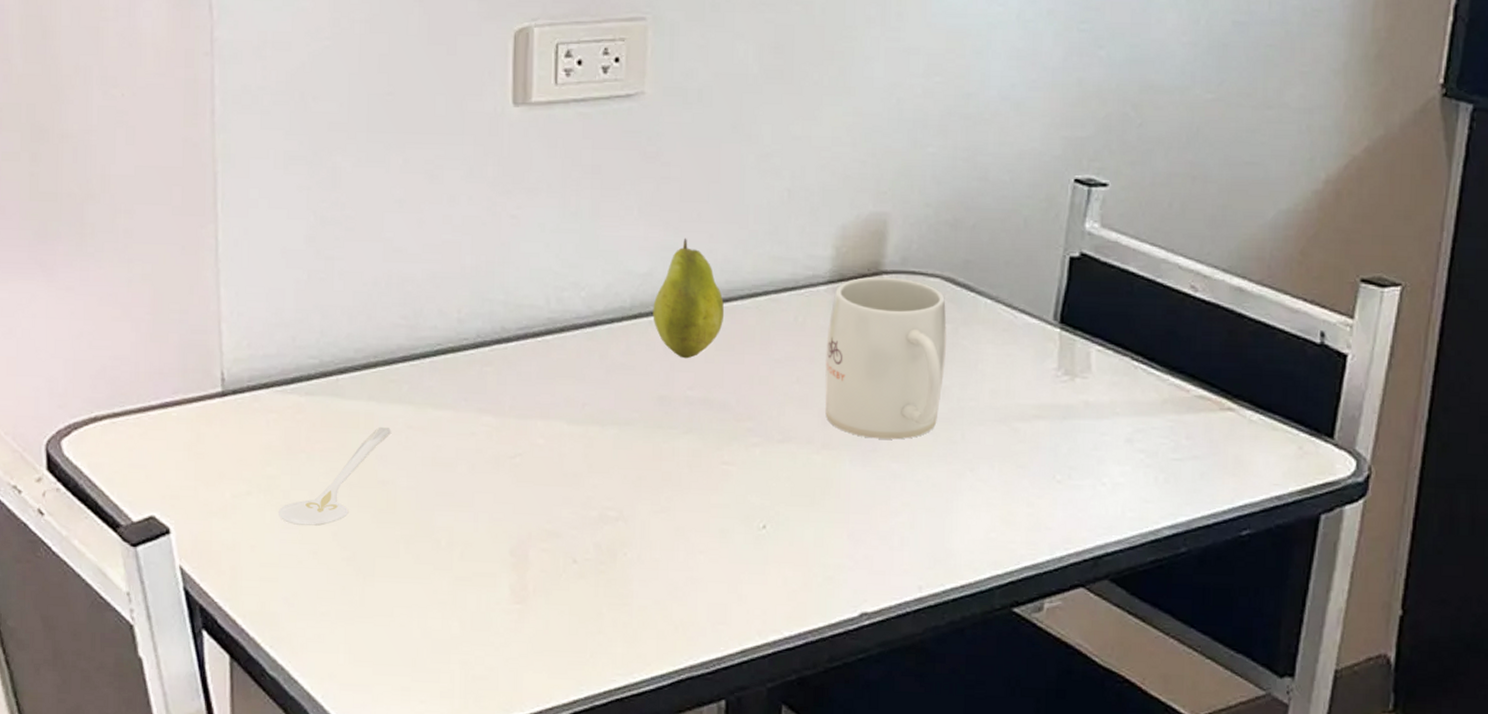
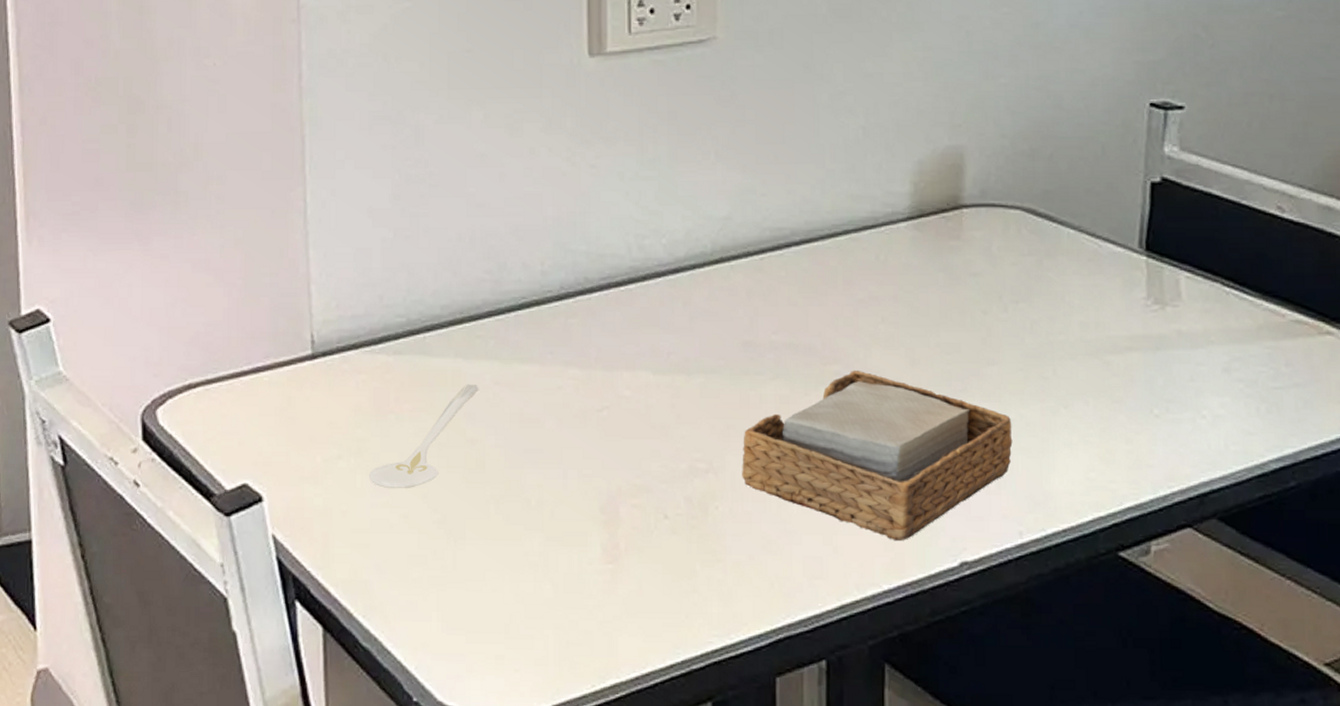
napkin holder: none [651,427,919,591] -> present [742,370,1013,540]
fruit: present [653,237,725,359] -> none [734,180,806,303]
mug: present [825,276,947,440] -> none [909,211,1032,378]

